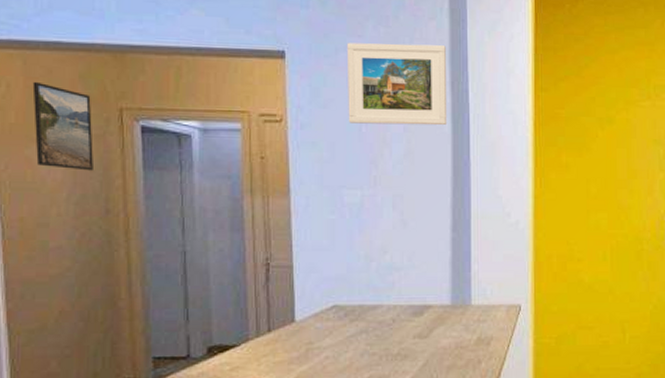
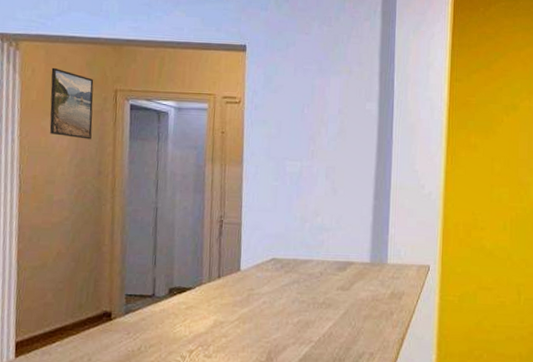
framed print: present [346,42,448,126] -> none [293,39,377,109]

